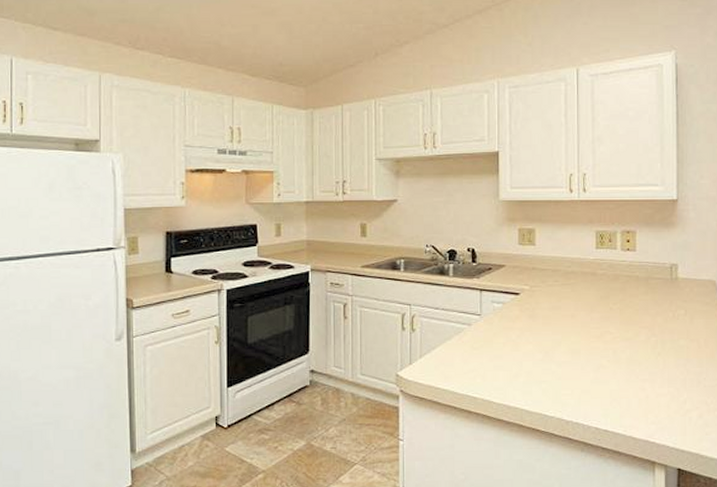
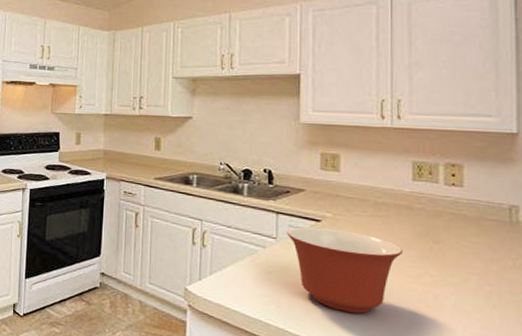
mixing bowl: none [489,300,588,376] -> present [286,227,402,314]

